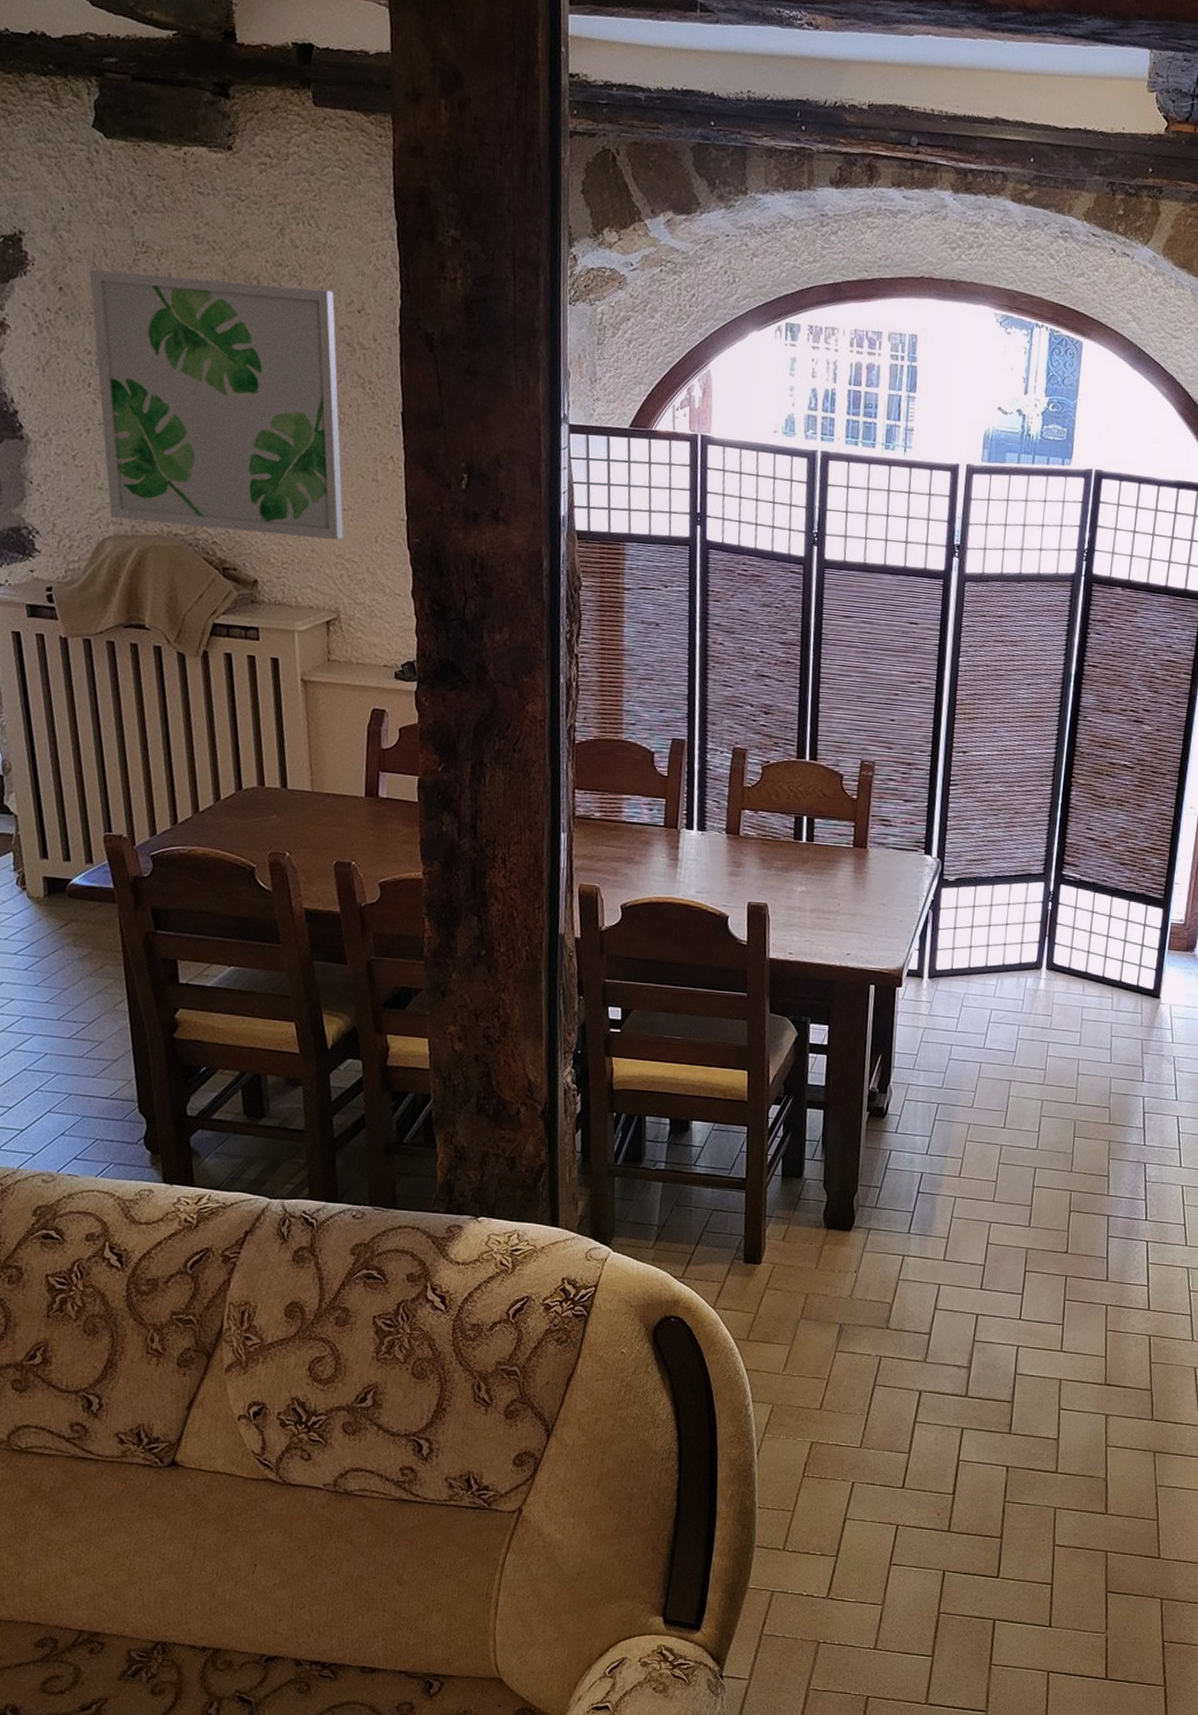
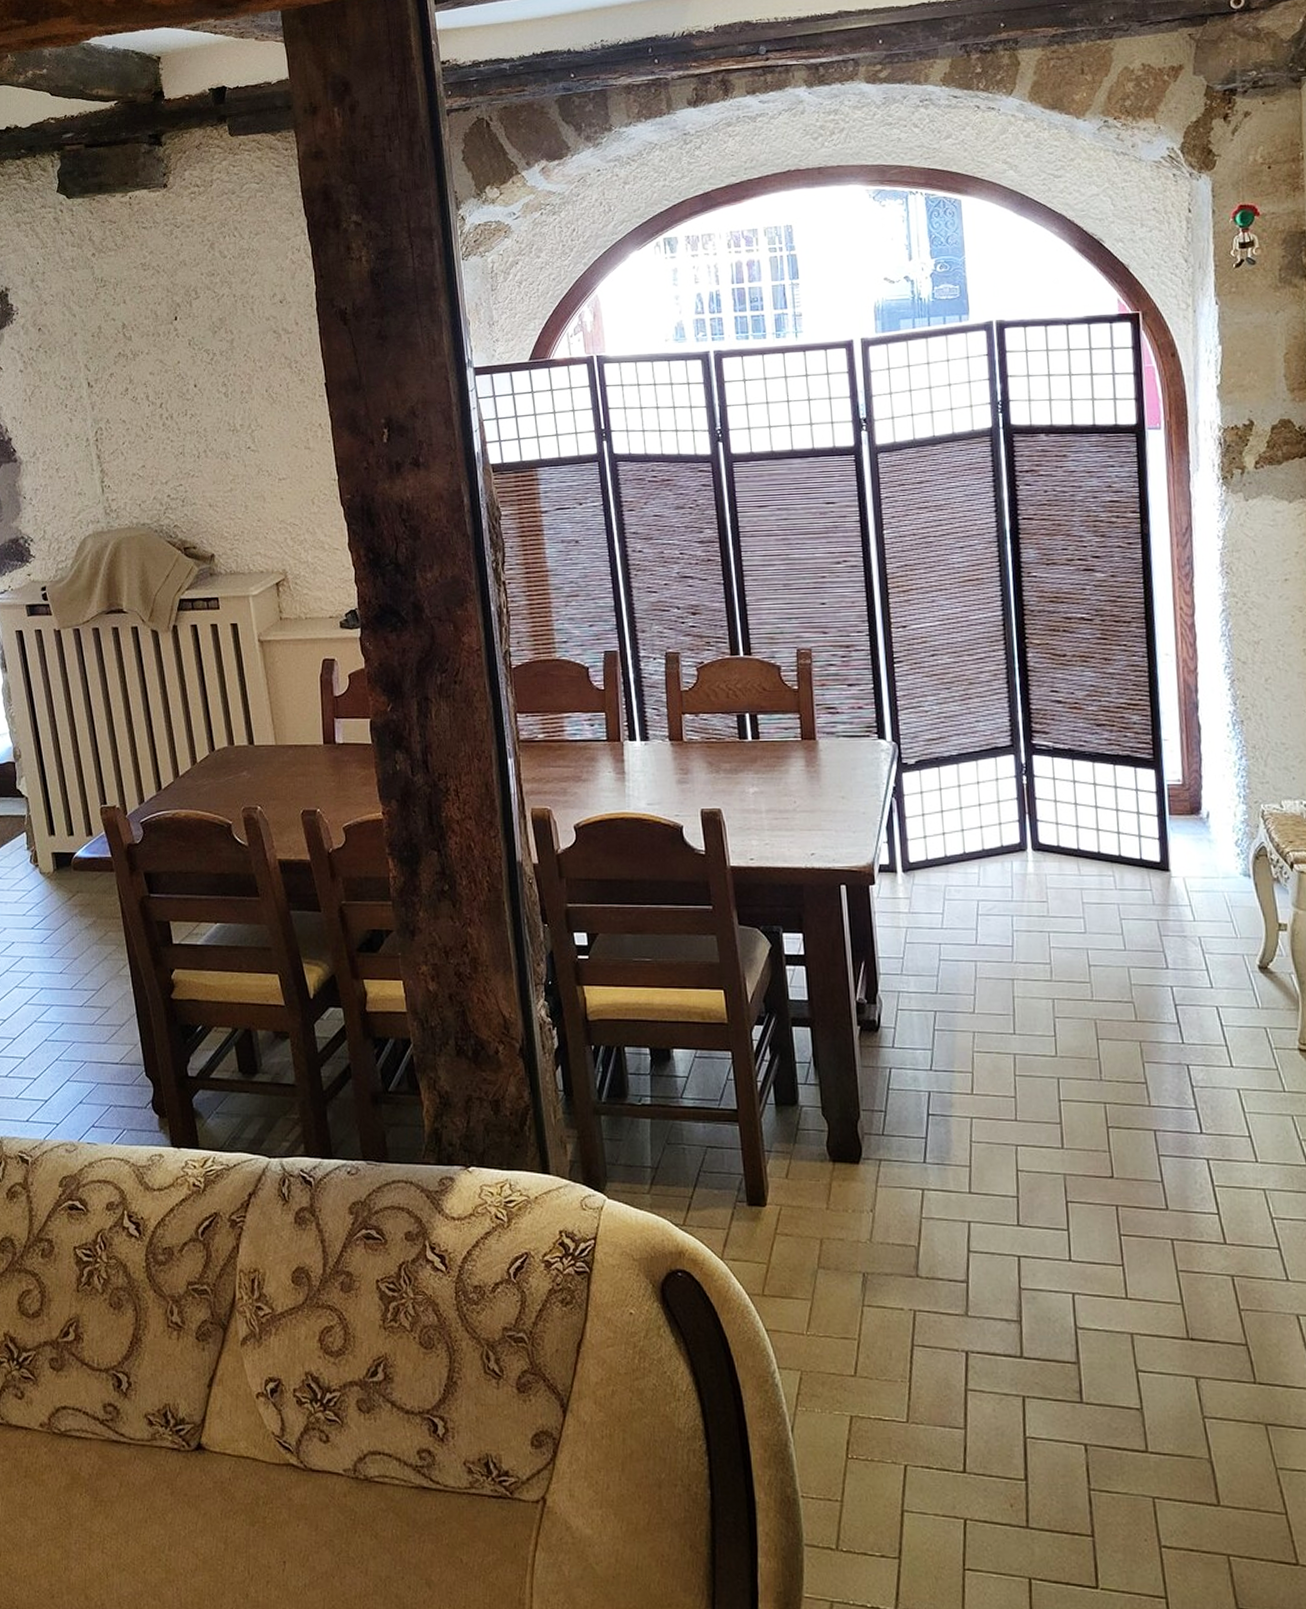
wall art: present [90,269,344,540] -> none [62,289,284,518]

